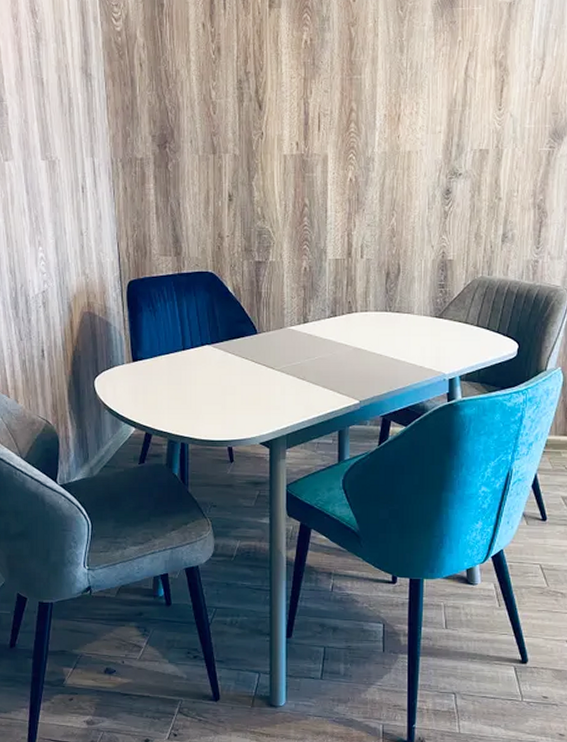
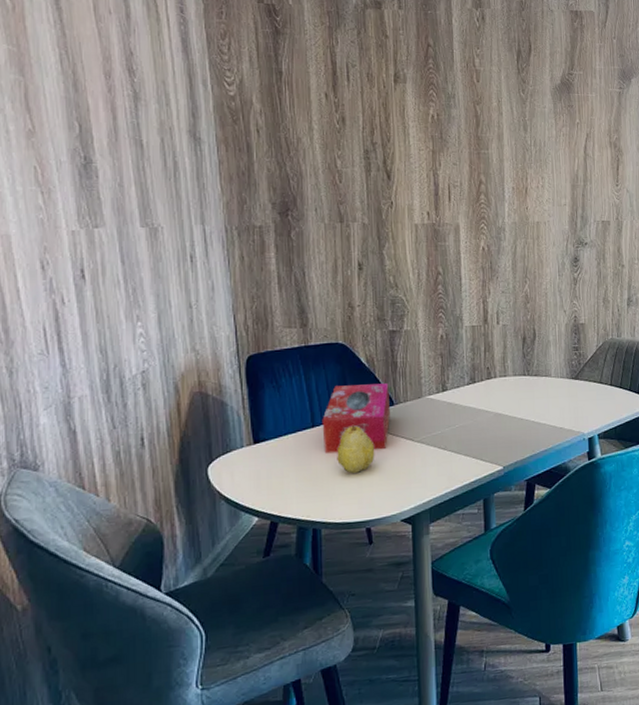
tissue box: none [192,313,253,376] -> present [322,383,390,454]
fruit: none [204,351,238,395] -> present [337,425,375,473]

